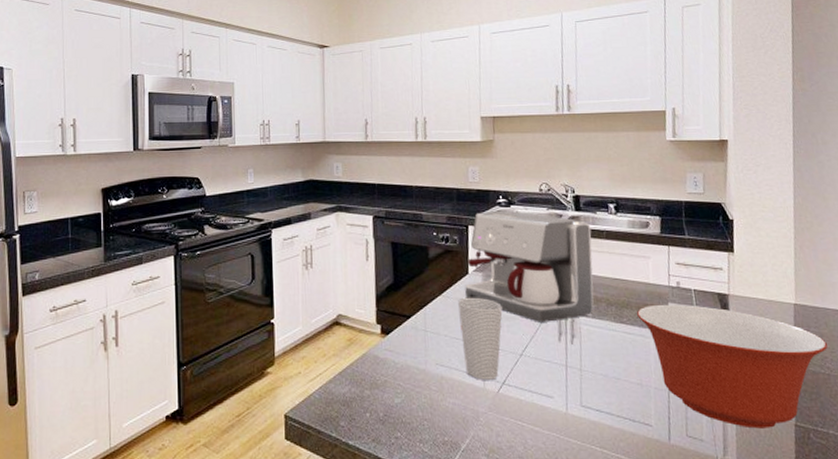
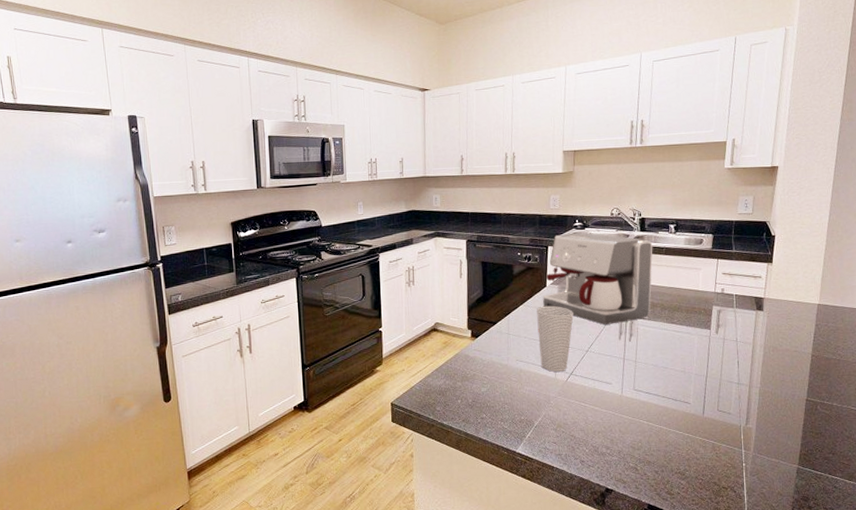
mixing bowl: present [637,304,828,429] -> none [686,307,841,403]

